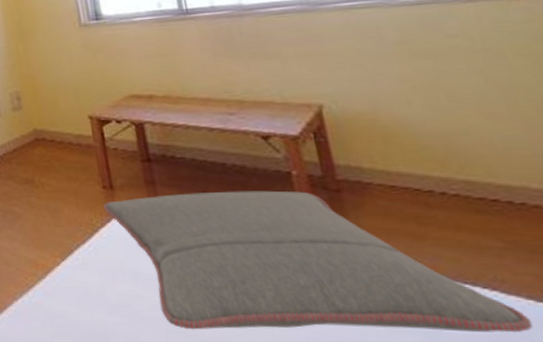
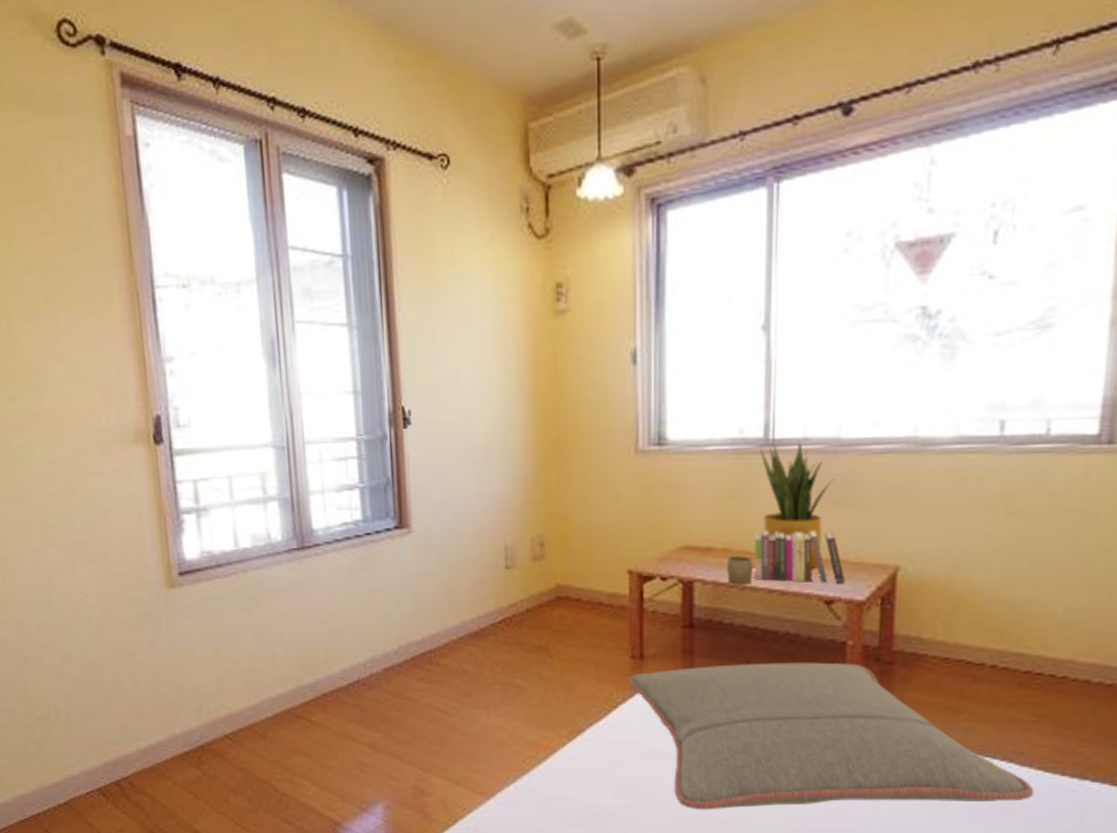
mug: none [168,101,194,125] -> present [727,556,753,585]
planter: none [176,8,249,109] -> present [759,440,834,569]
books: none [187,78,277,121] -> present [754,530,846,583]

